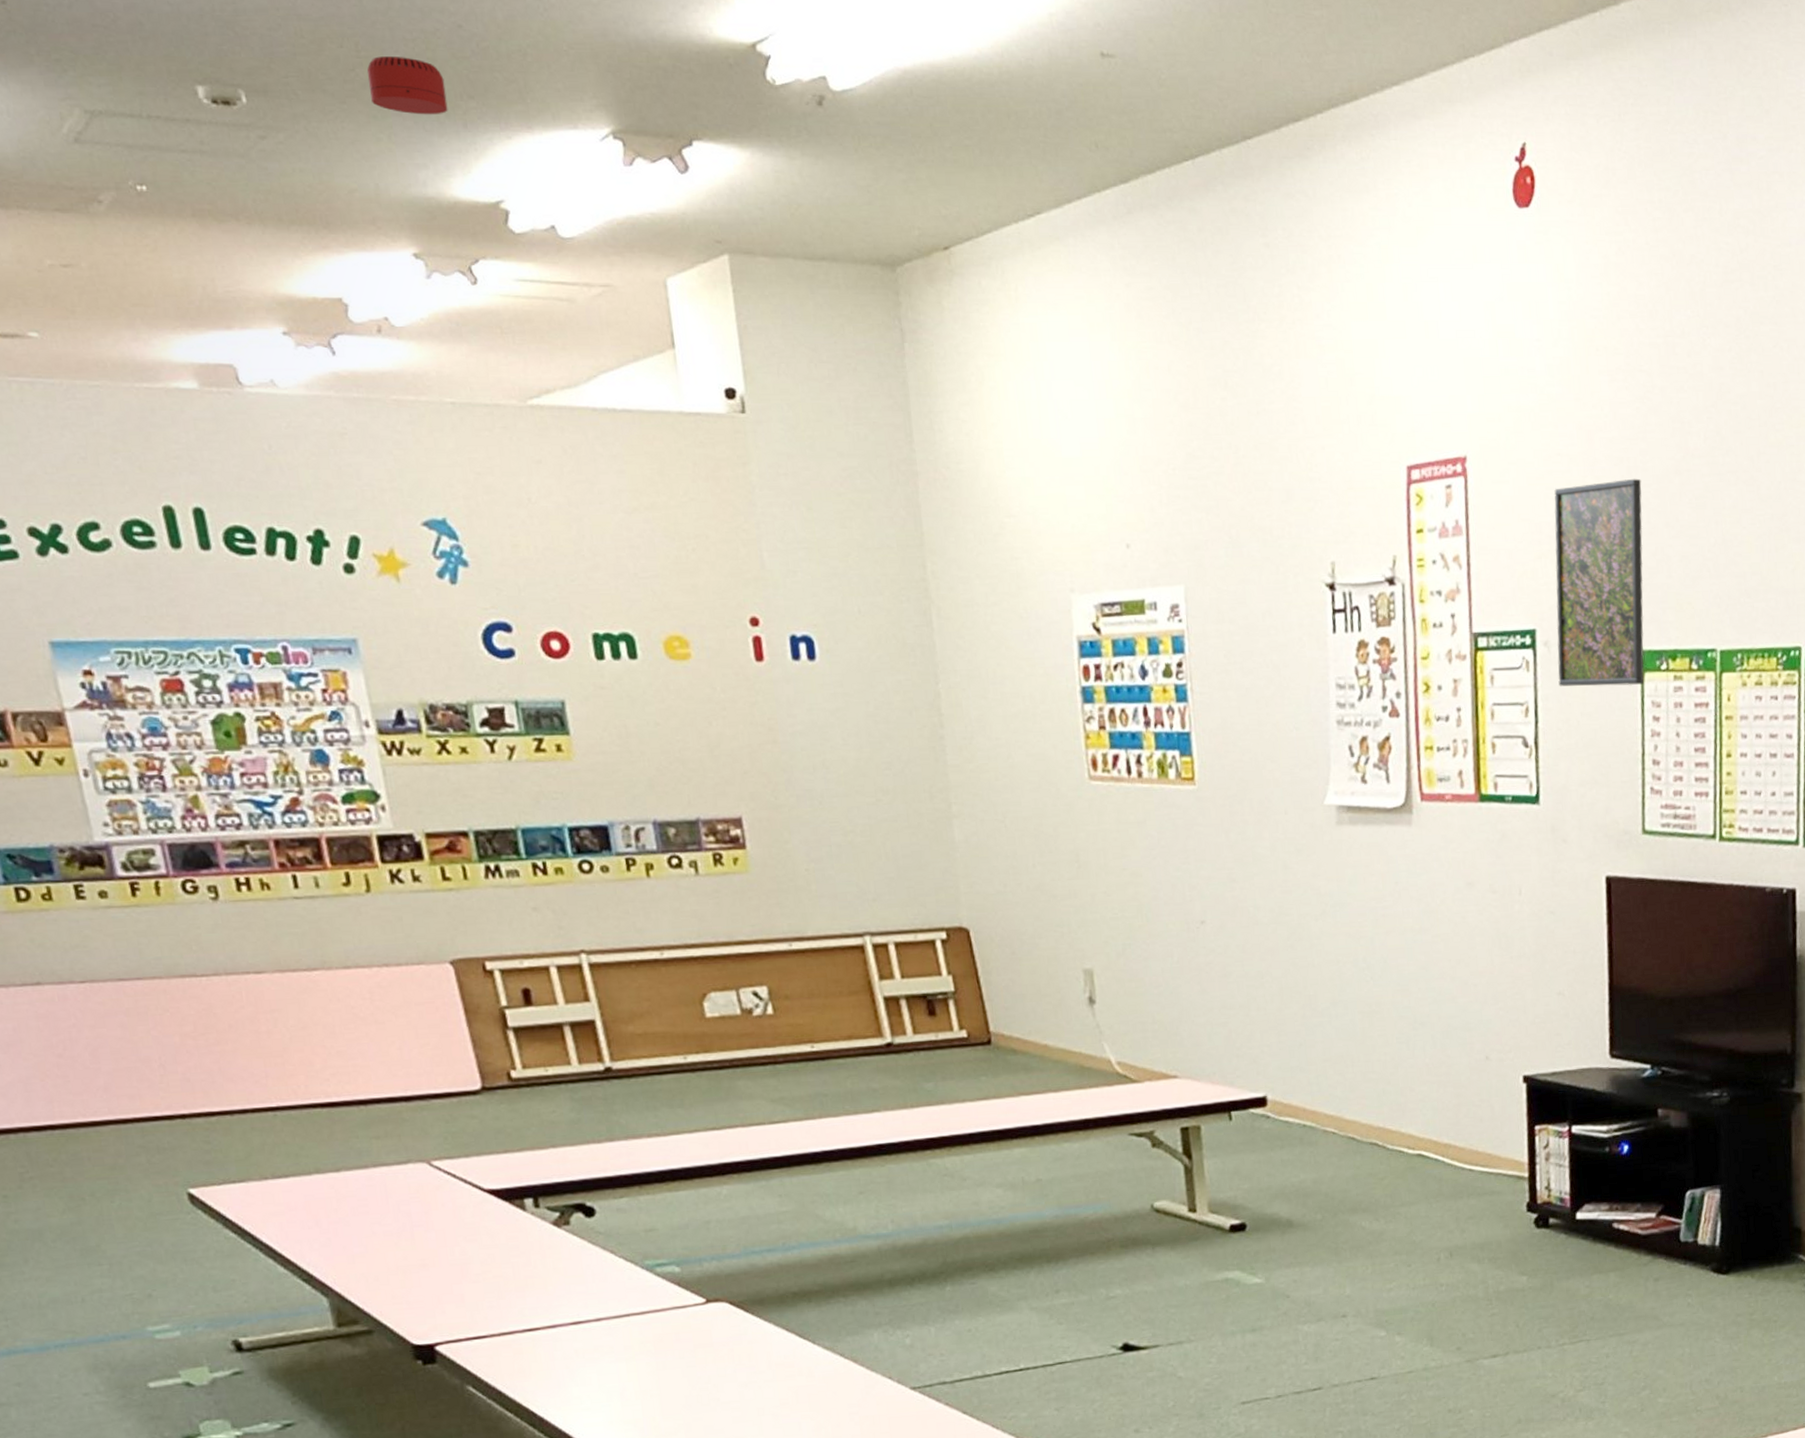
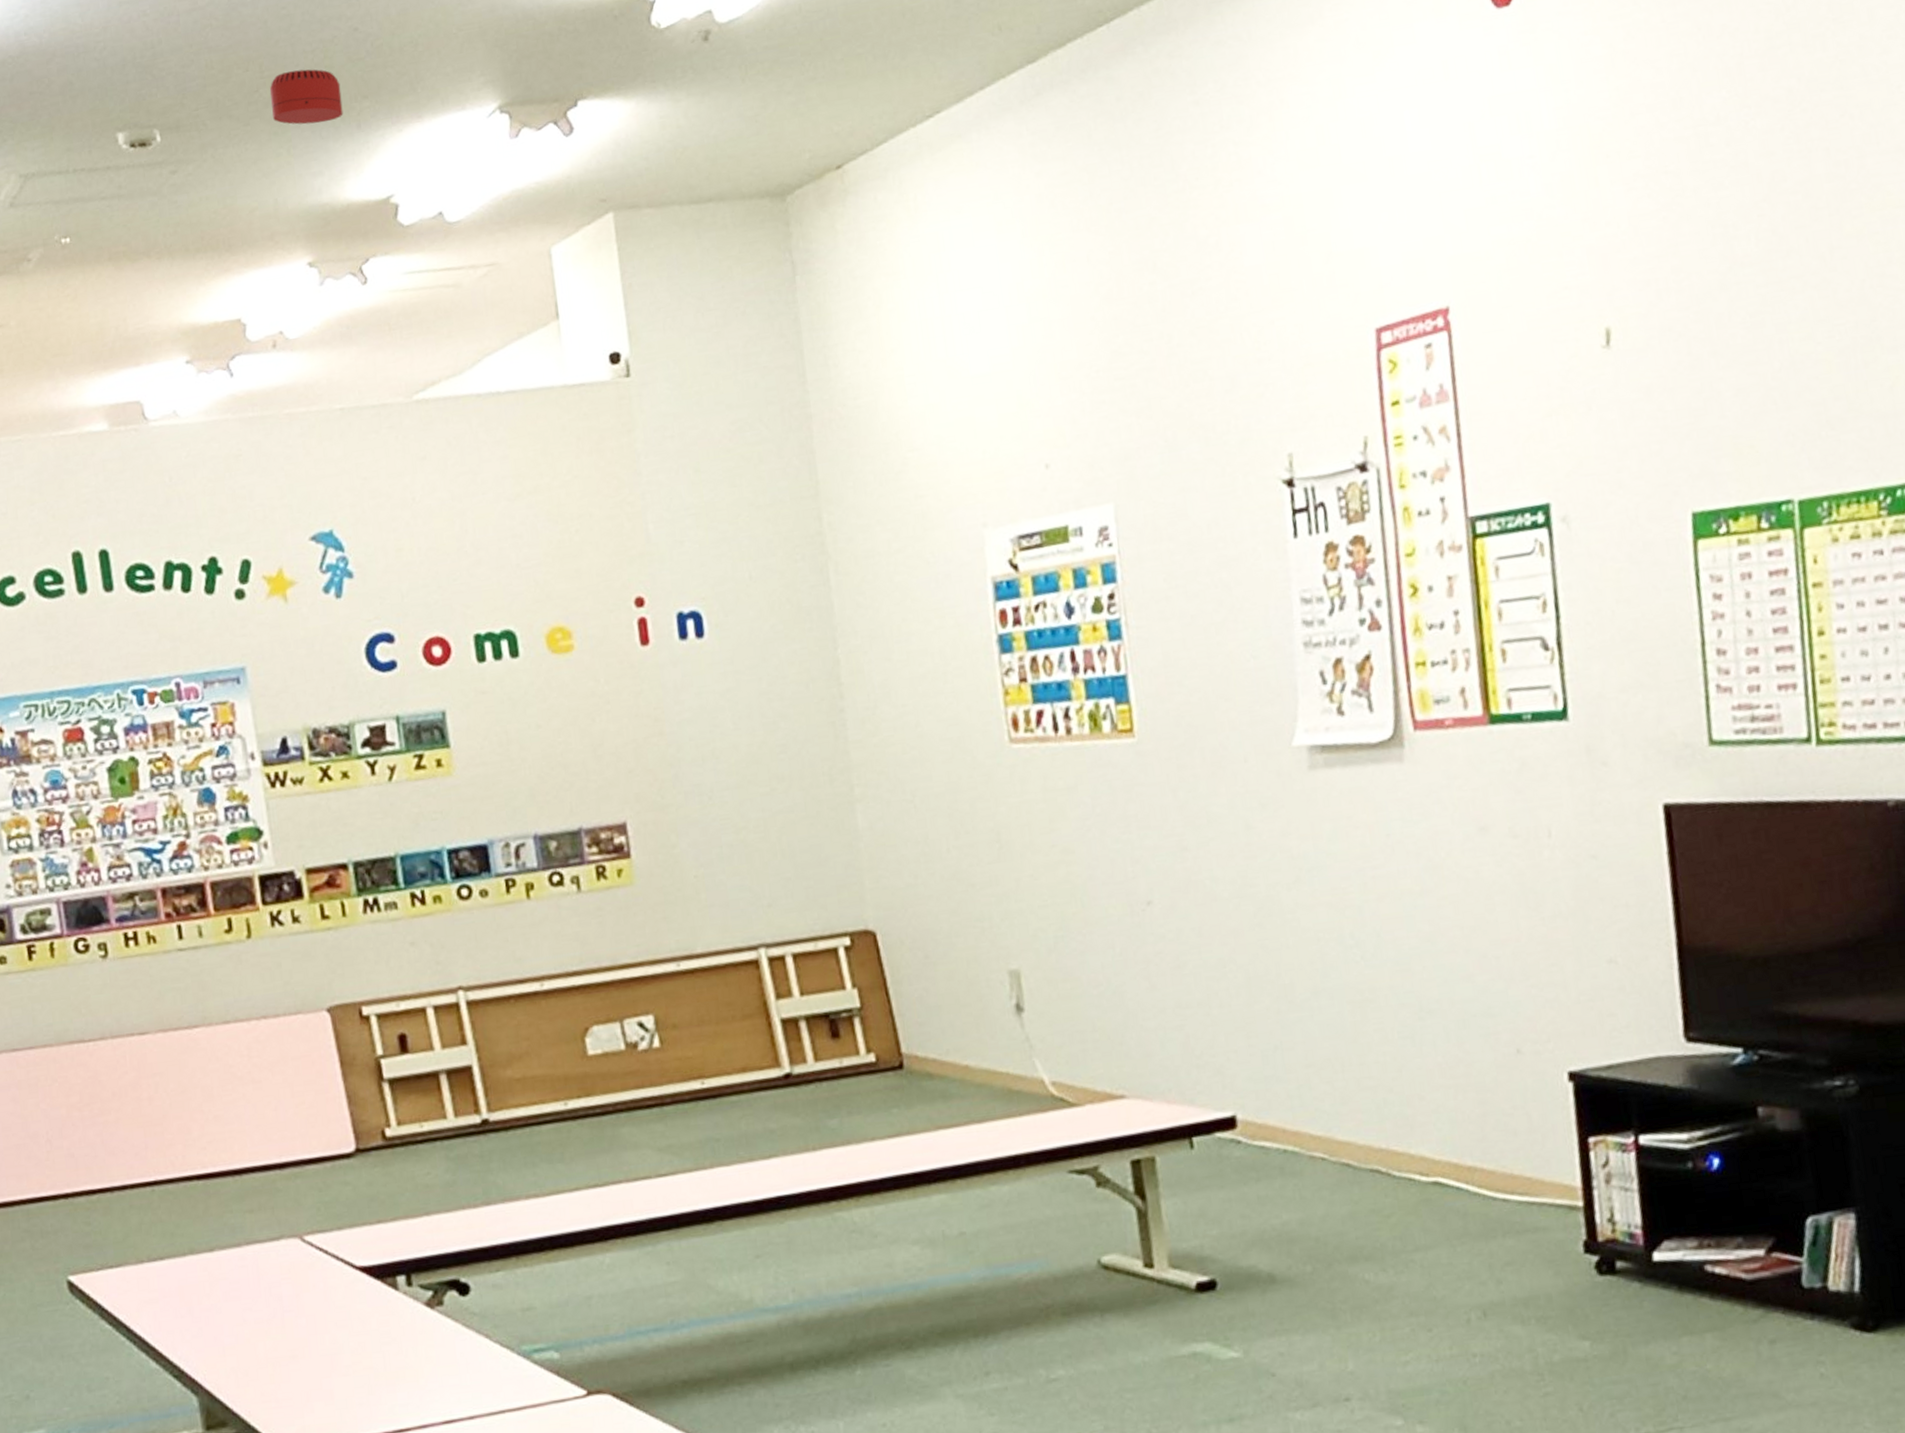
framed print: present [1554,478,1644,686] -> none [1563,302,1698,570]

